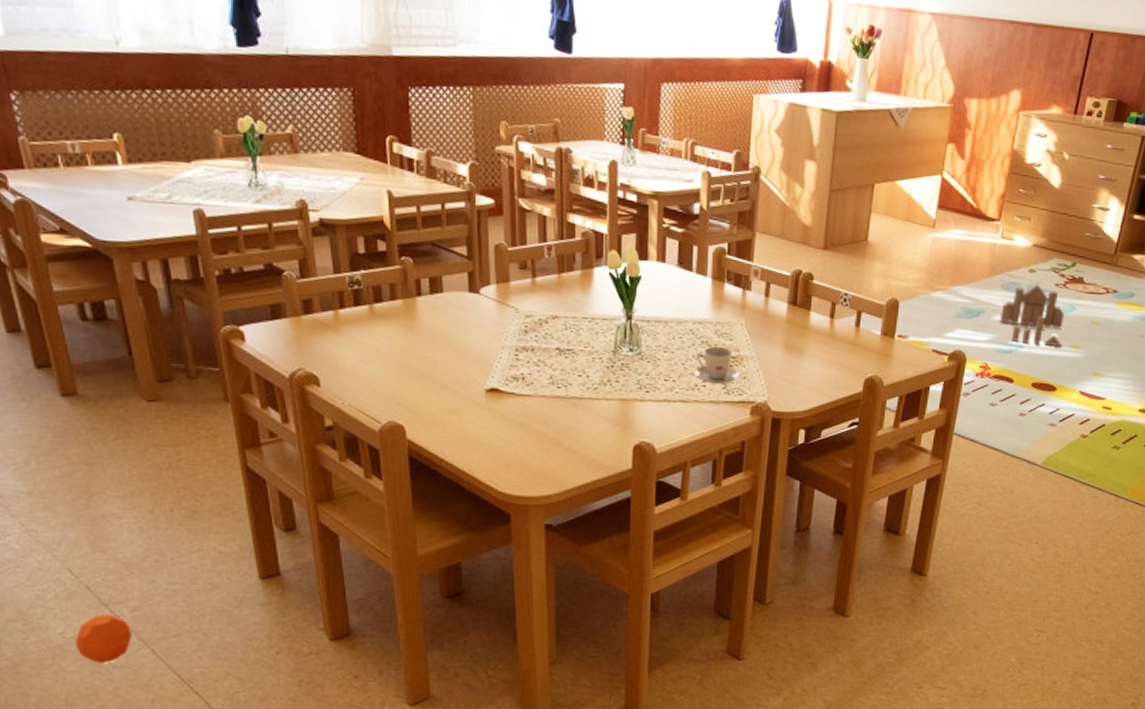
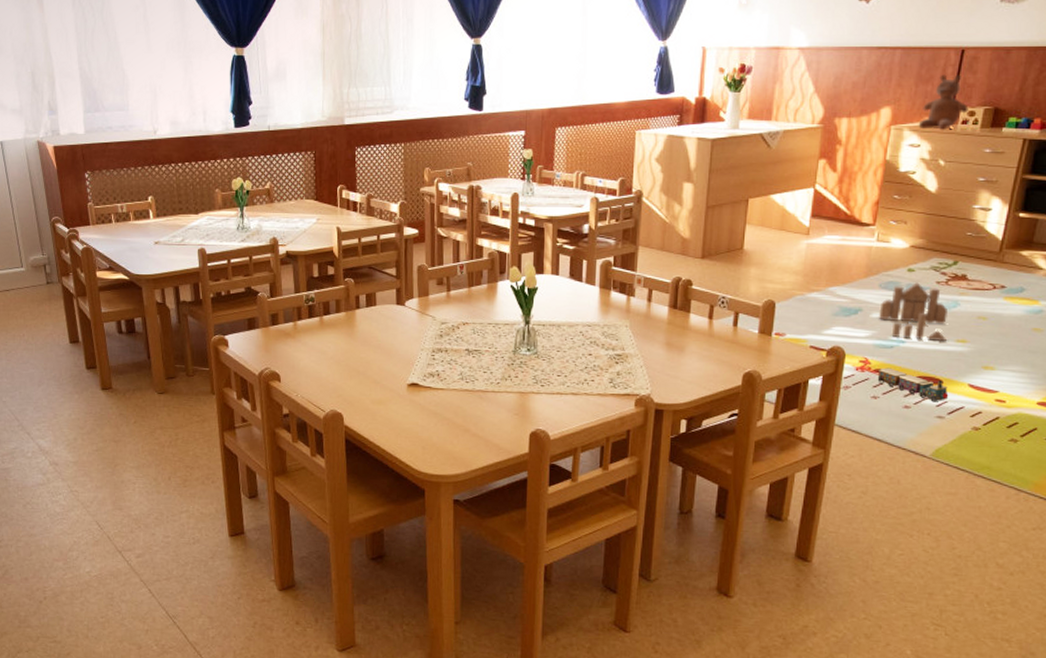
ball: present [75,614,132,663] -> none [97,558,136,598]
teacup: present [694,346,740,385] -> none [584,345,625,379]
toy train: none [996,373,1061,410] -> present [877,367,949,403]
teddy bear: none [1045,58,1094,122] -> present [918,74,969,131]

